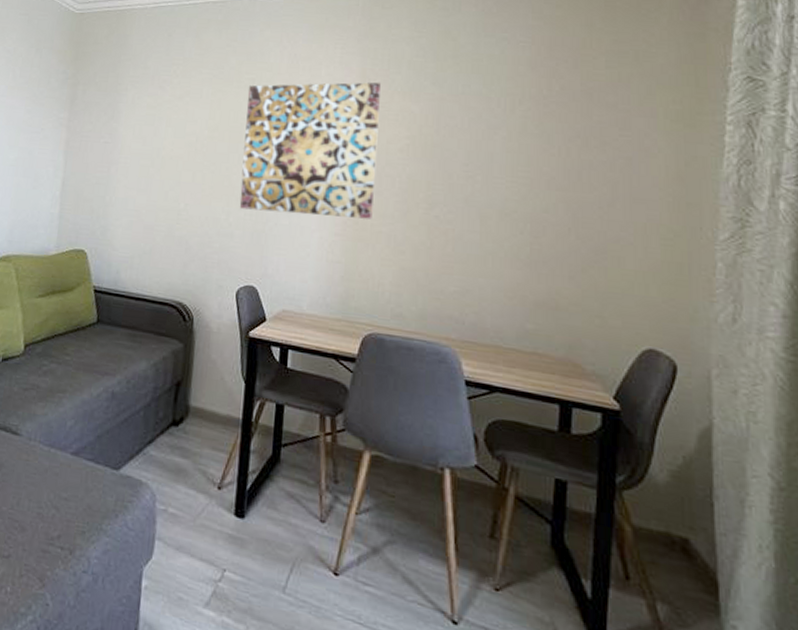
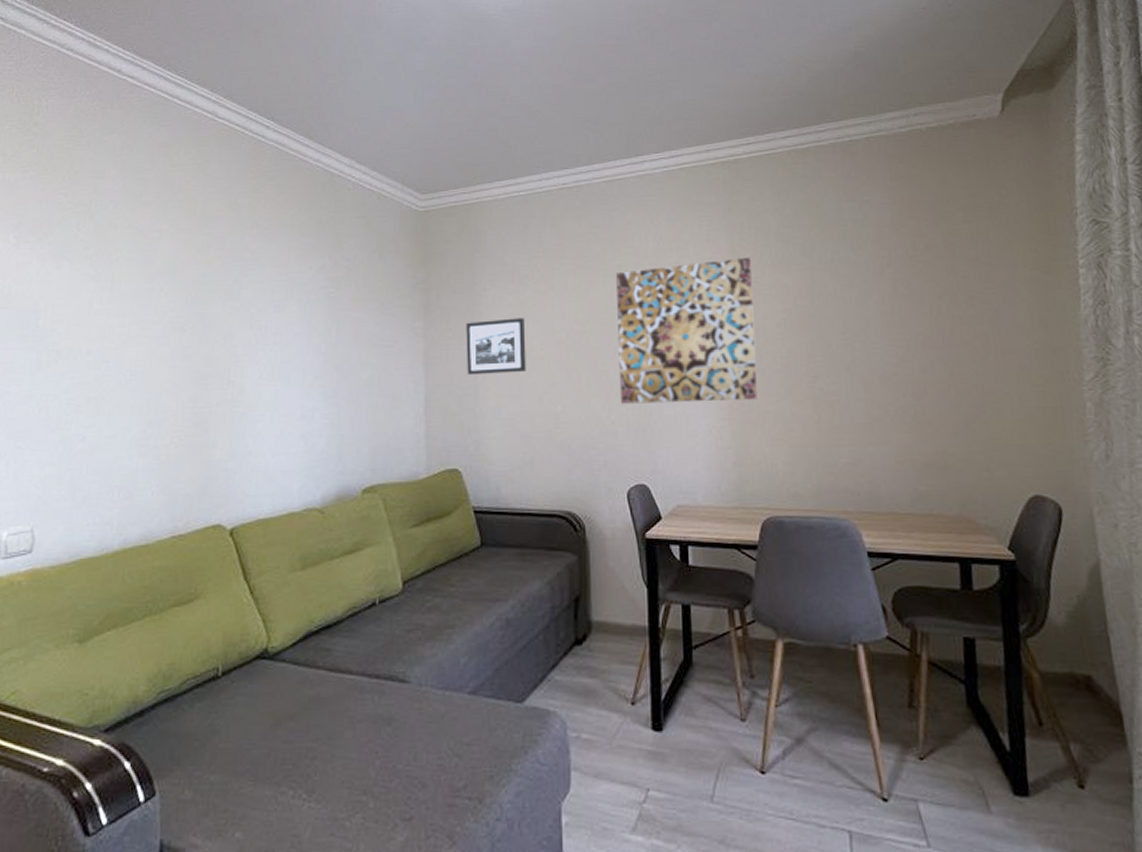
picture frame: none [102,118,159,169] -> present [466,318,526,376]

